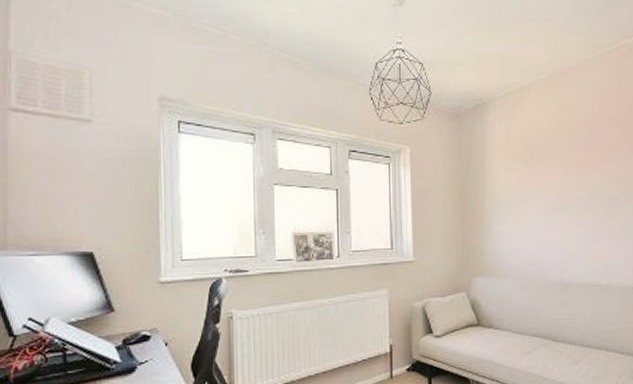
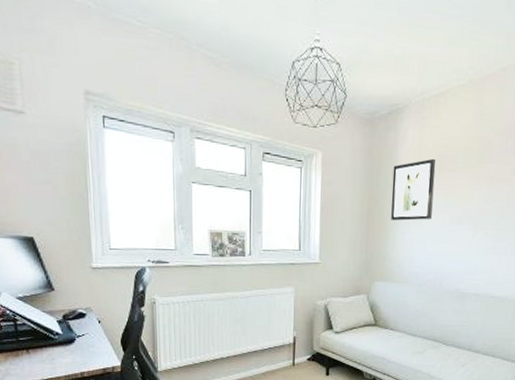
wall art: none [483,148,526,212] -> present [391,158,436,221]

